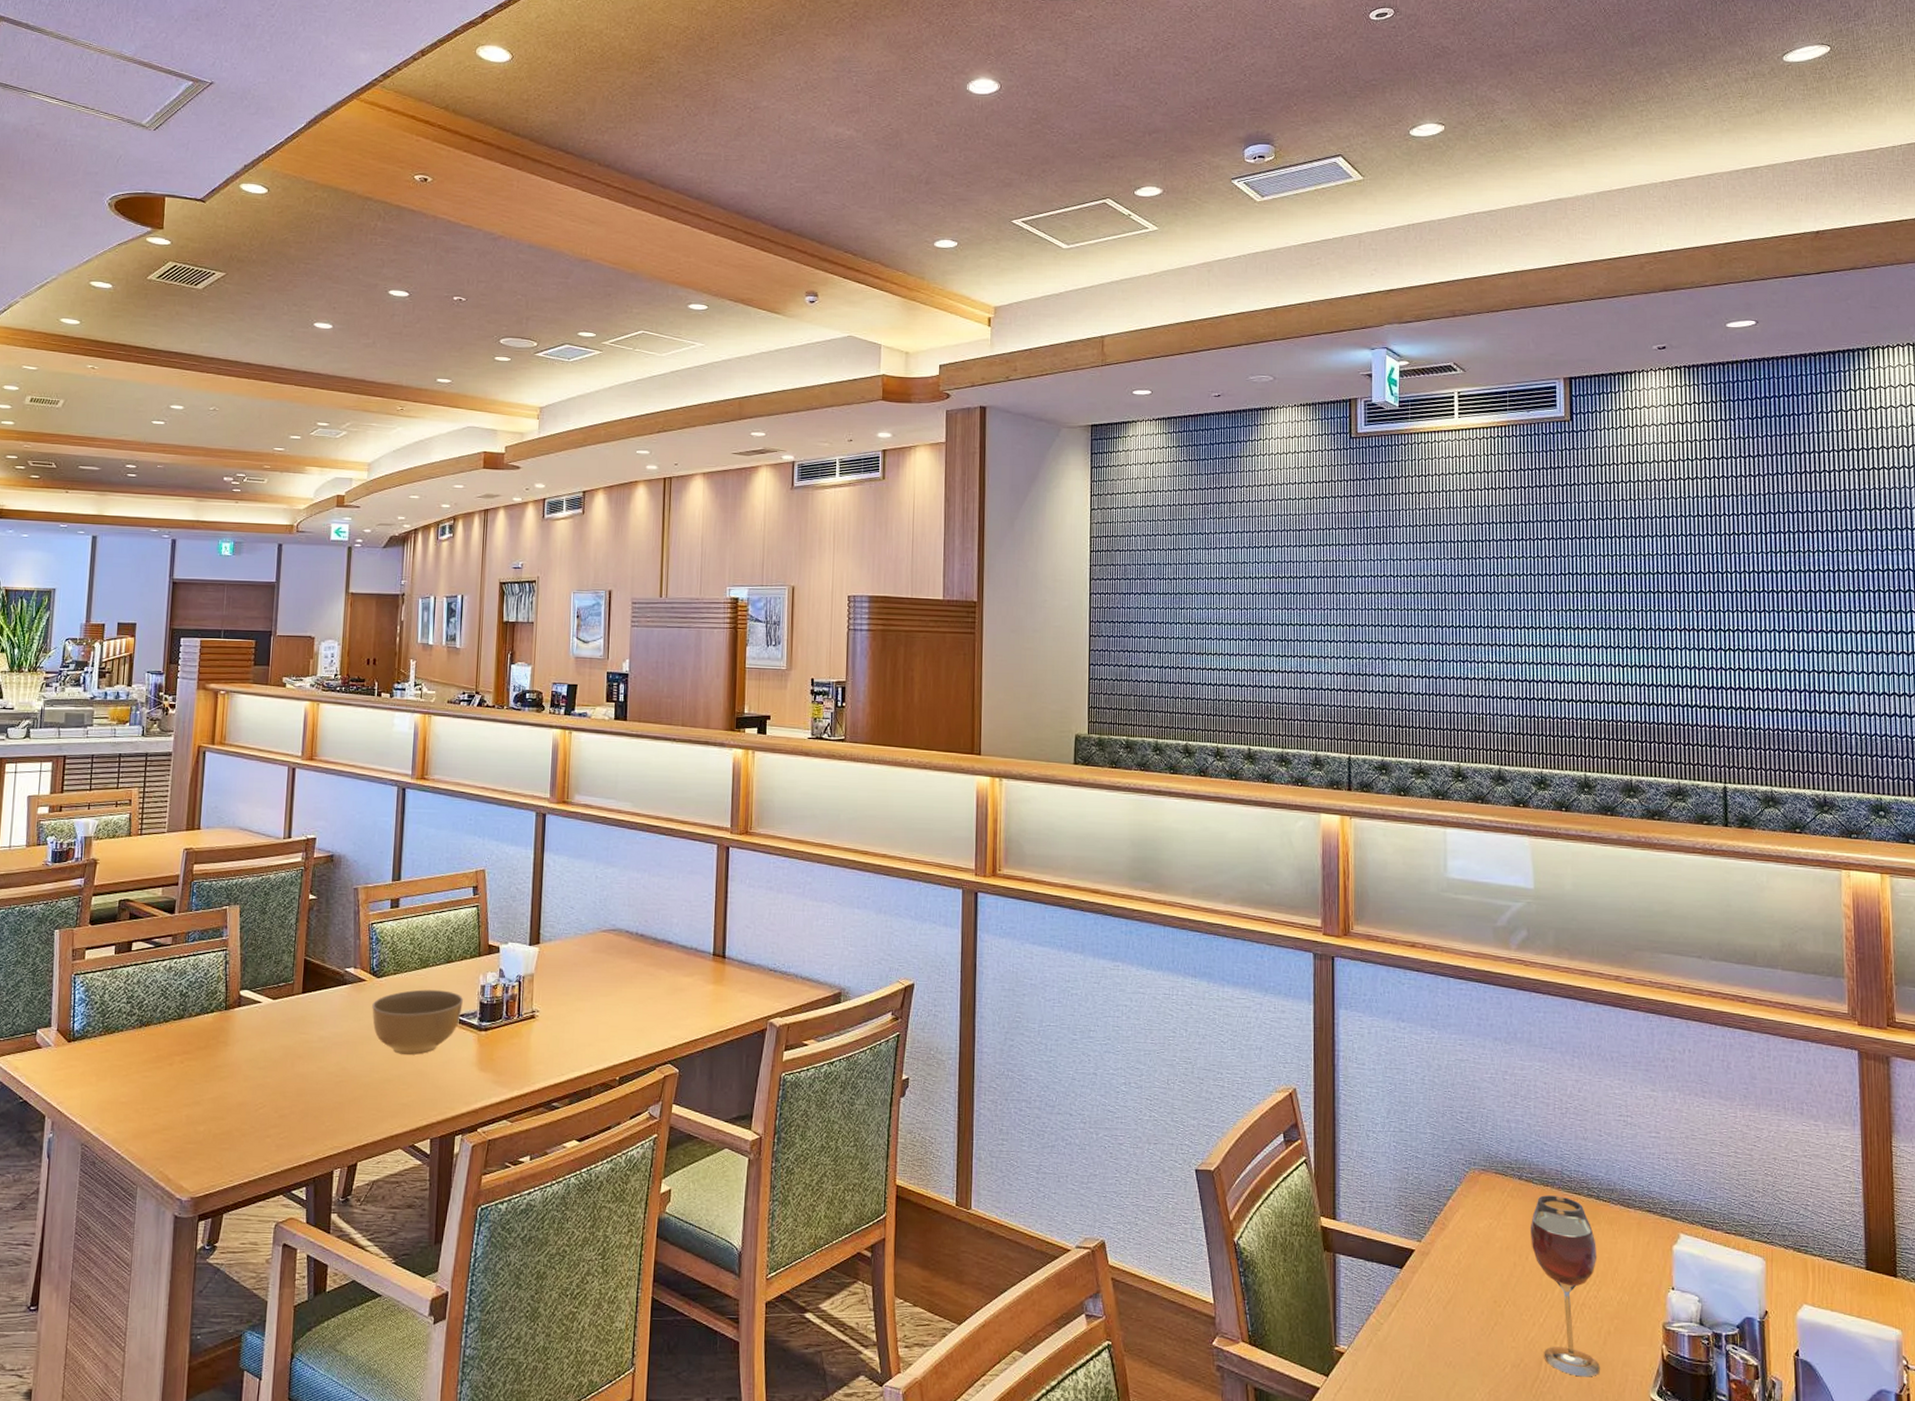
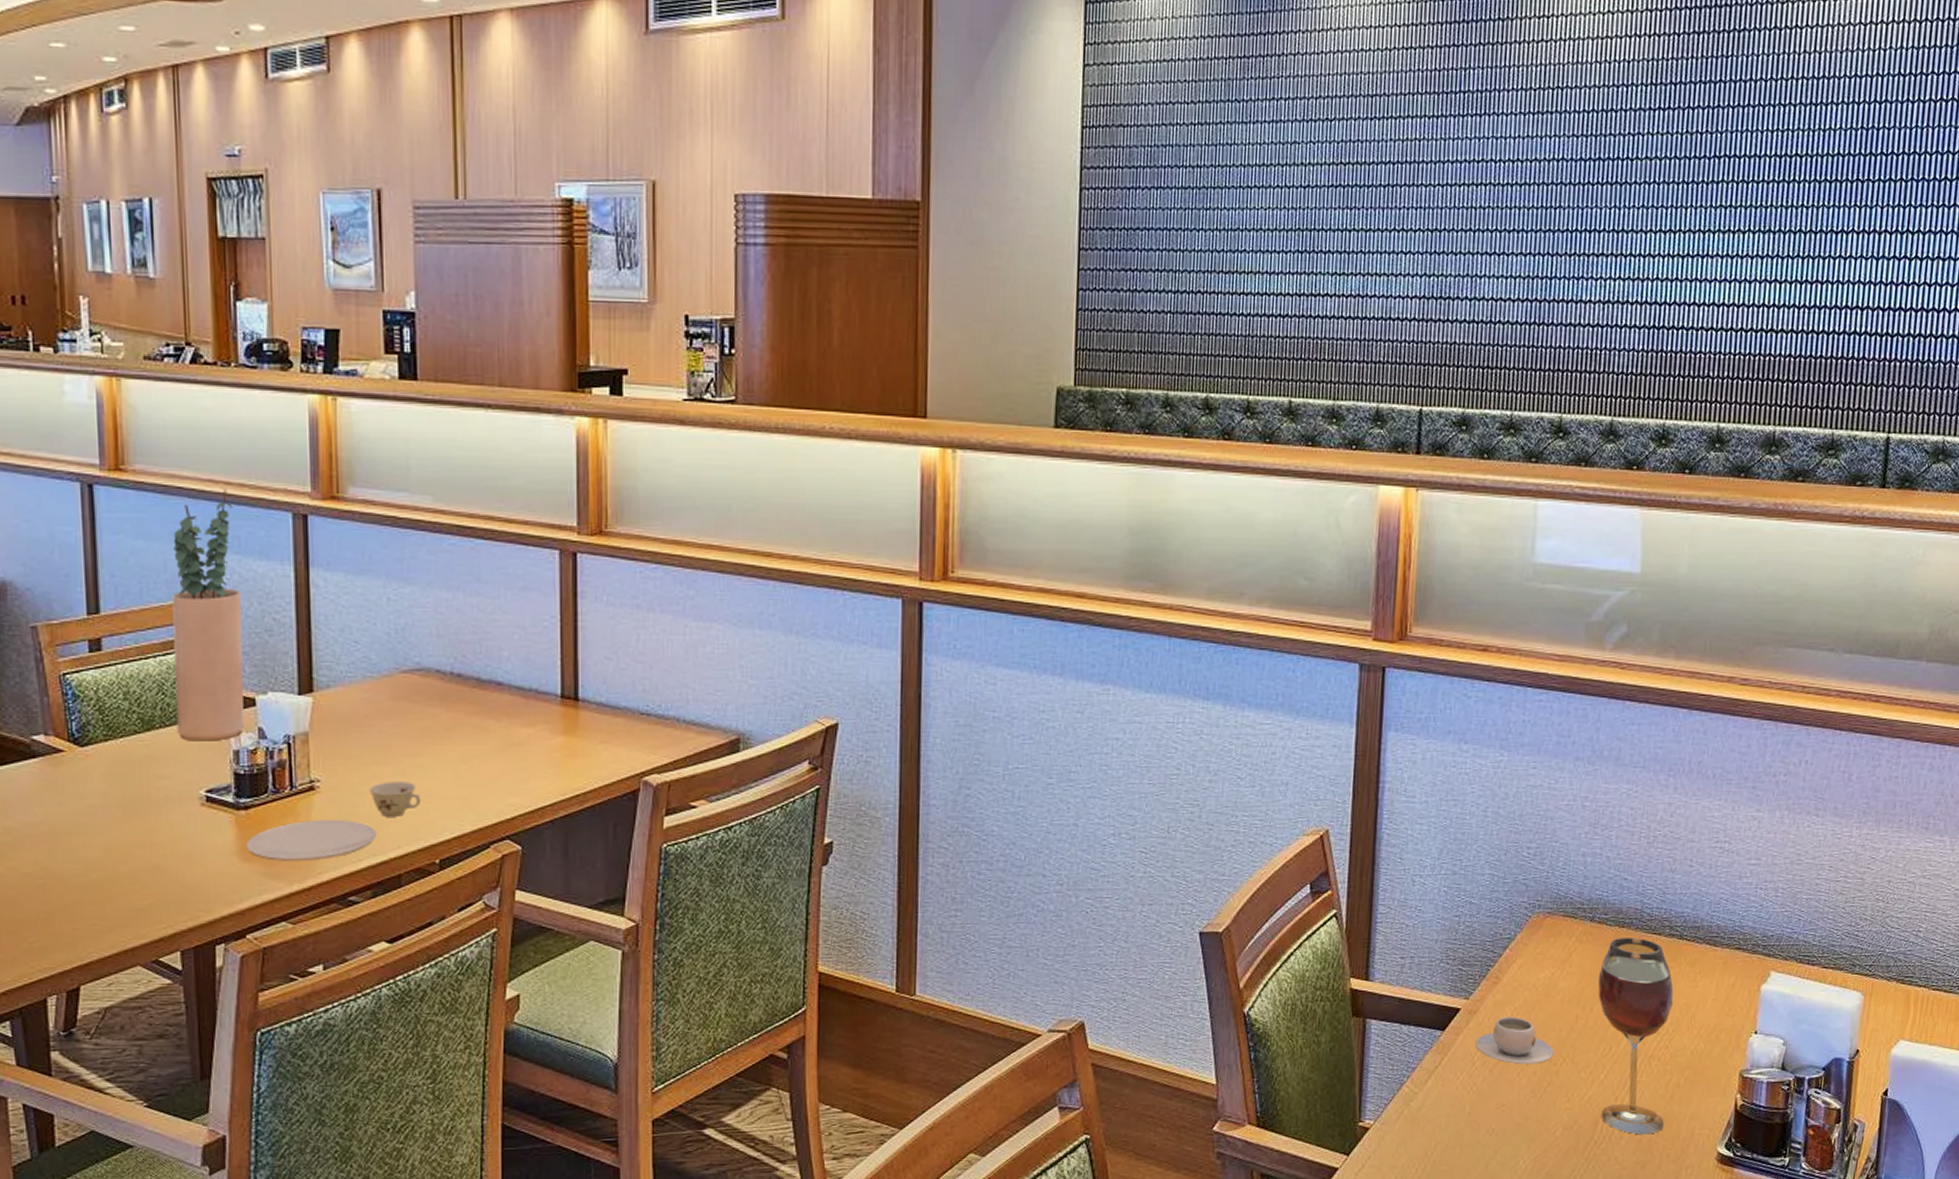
bowl: present [372,989,463,1055] -> none [77,759,209,845]
vase: none [444,794,497,978] -> present [172,489,244,741]
plate: none [483,1041,576,1074] -> present [246,819,376,862]
teacup: none [572,1014,609,1042] -> present [369,782,422,817]
teacup: none [1429,1259,1498,1305] -> present [1475,1016,1554,1065]

